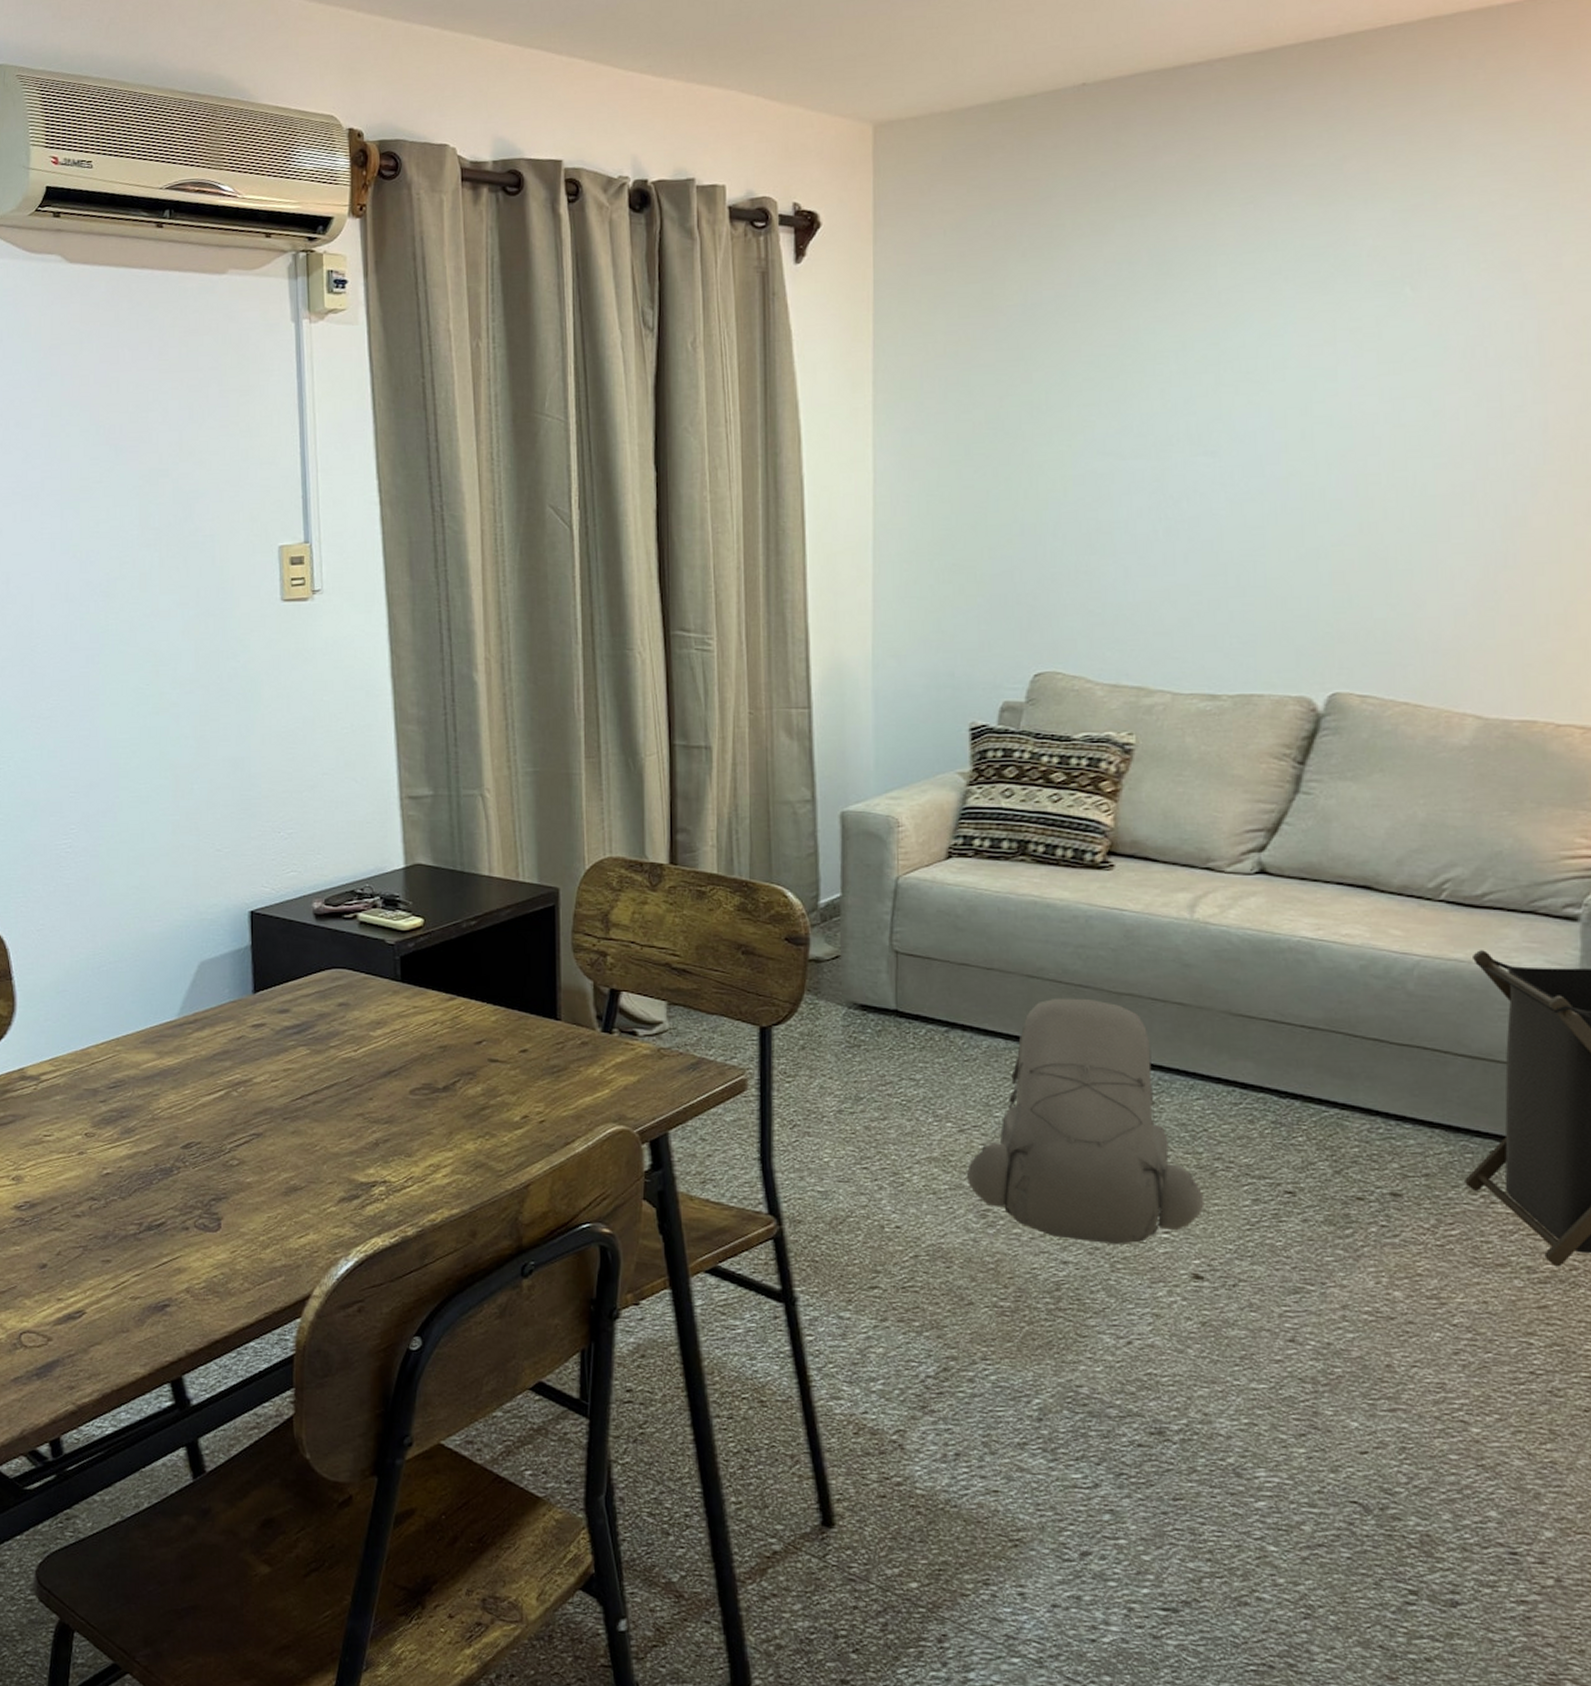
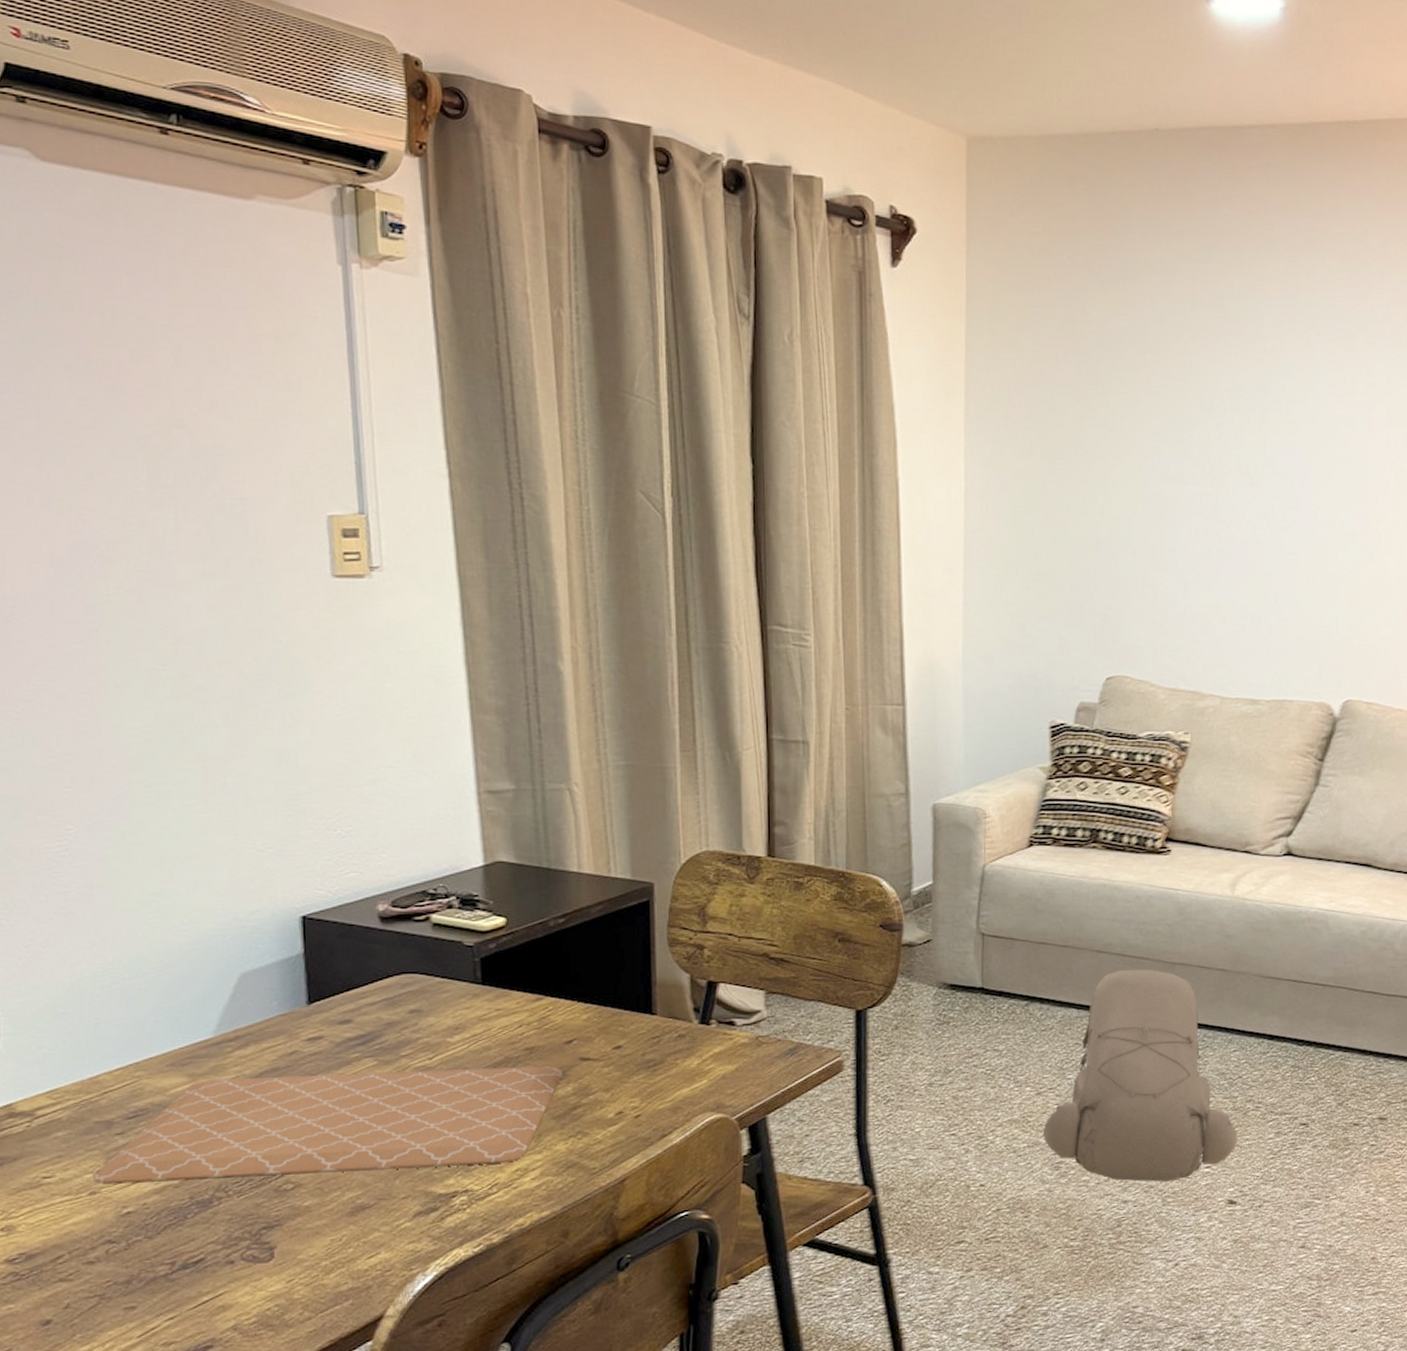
placemat: none [81,1057,474,1158] -> present [93,1066,564,1184]

